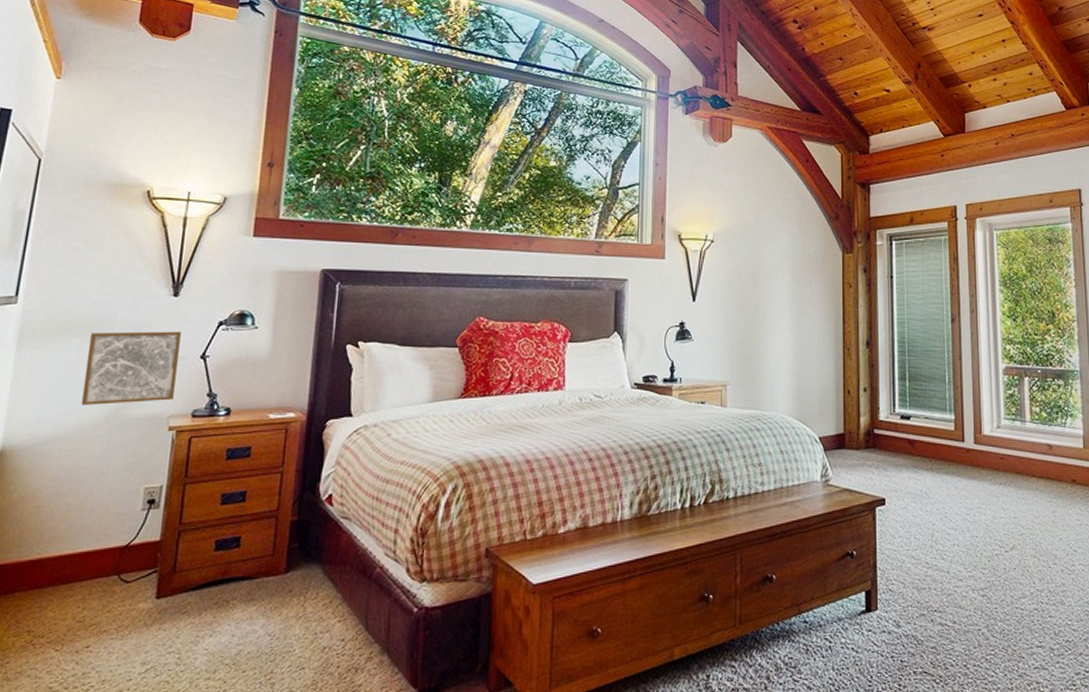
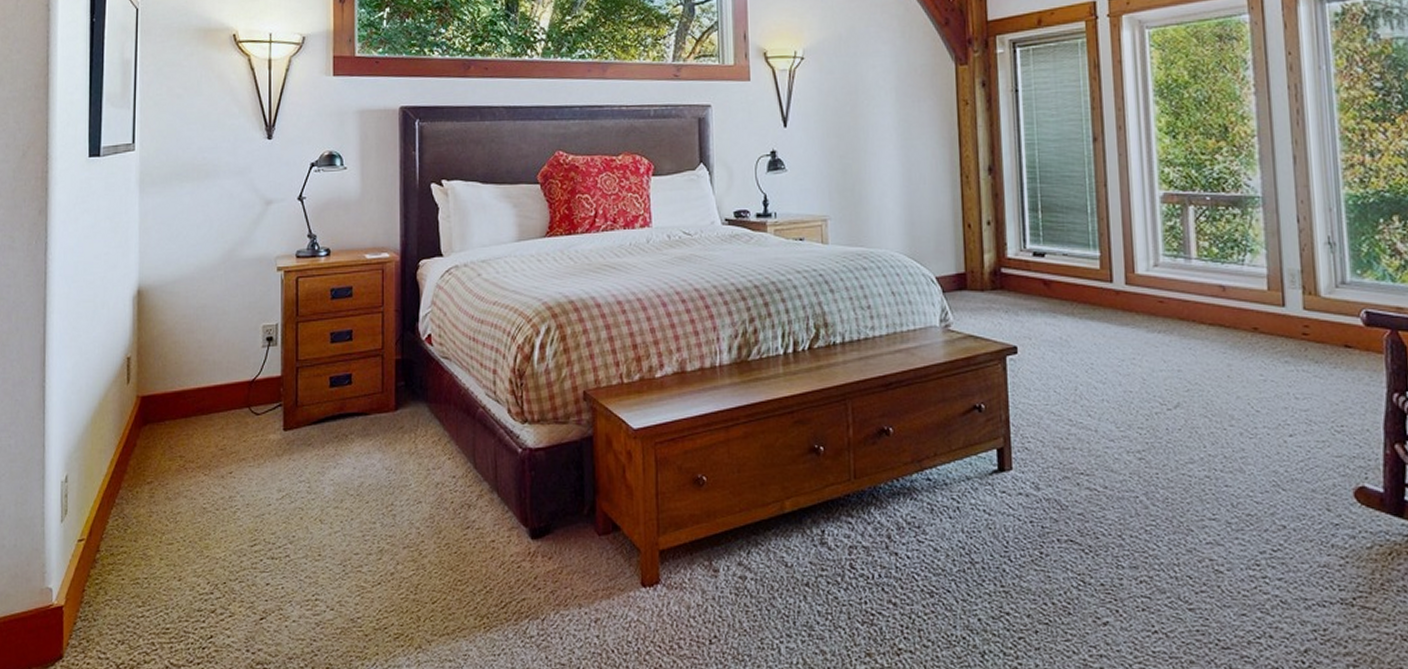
wall art: present [80,331,181,405] -> none [199,173,278,247]

